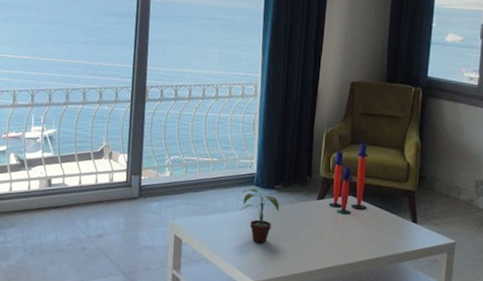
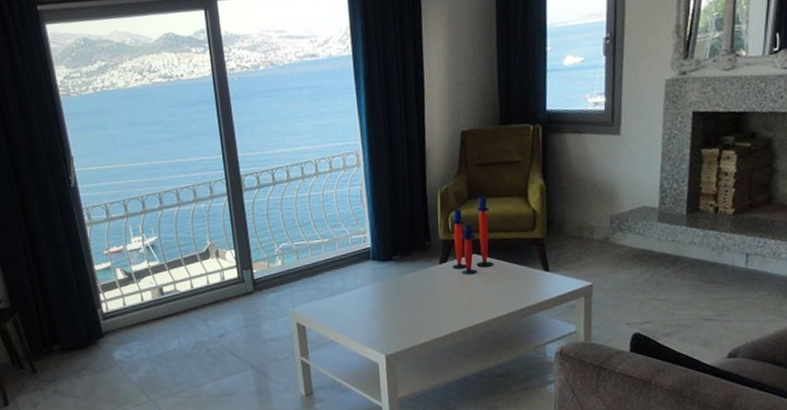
potted plant: present [240,188,280,244] -> none [360,262,401,318]

